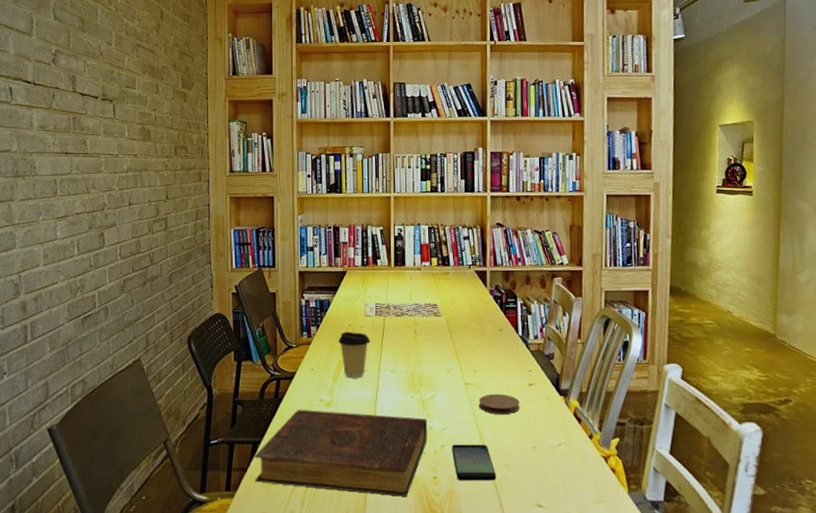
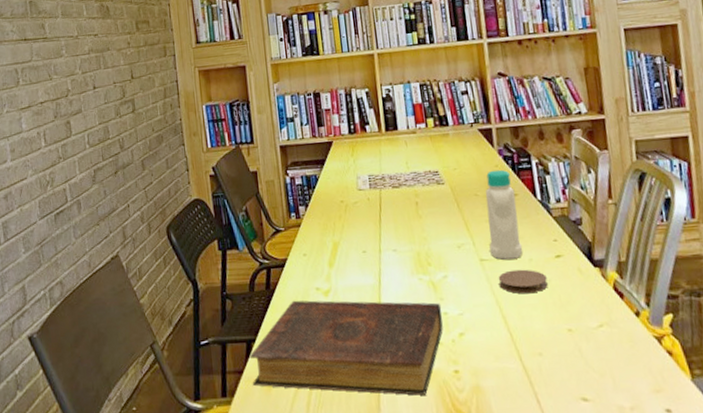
coffee cup: present [338,331,370,379] -> none [330,208,367,262]
smartphone: present [452,444,496,481] -> none [472,329,529,374]
bottle: none [474,307,502,384] -> present [485,169,523,260]

